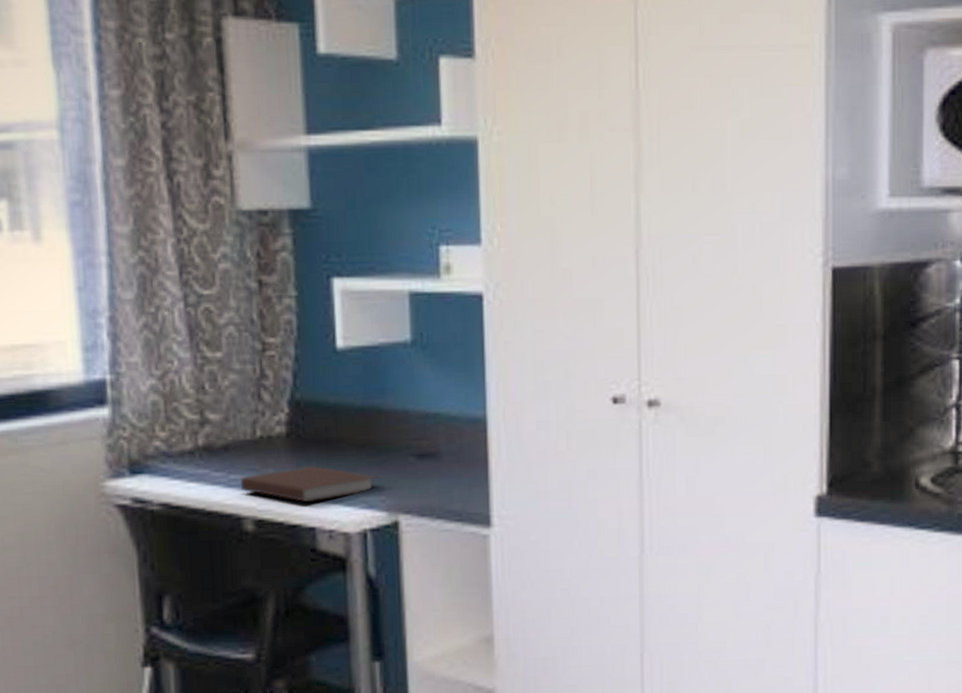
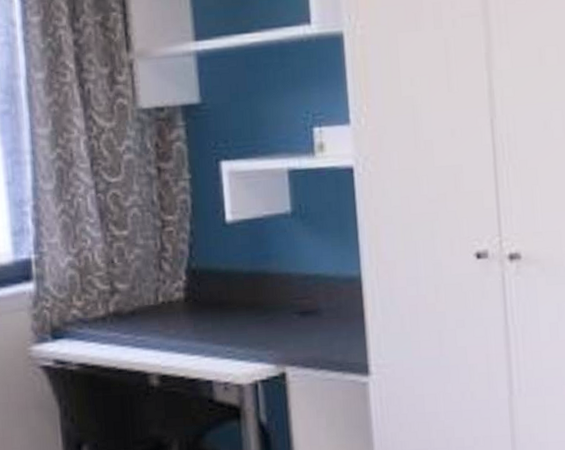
notebook: present [240,466,377,503] -> none [146,326,266,359]

